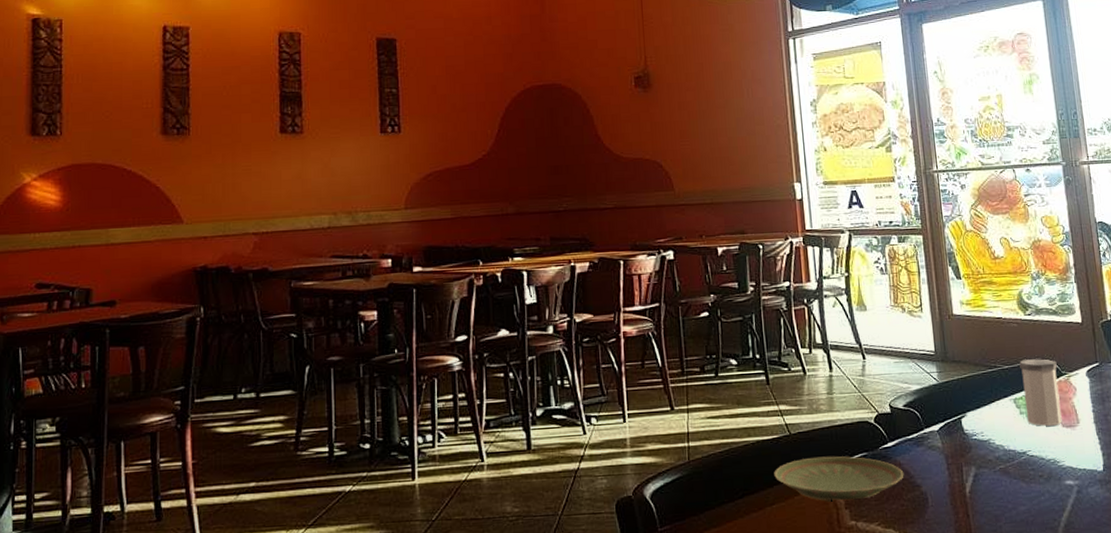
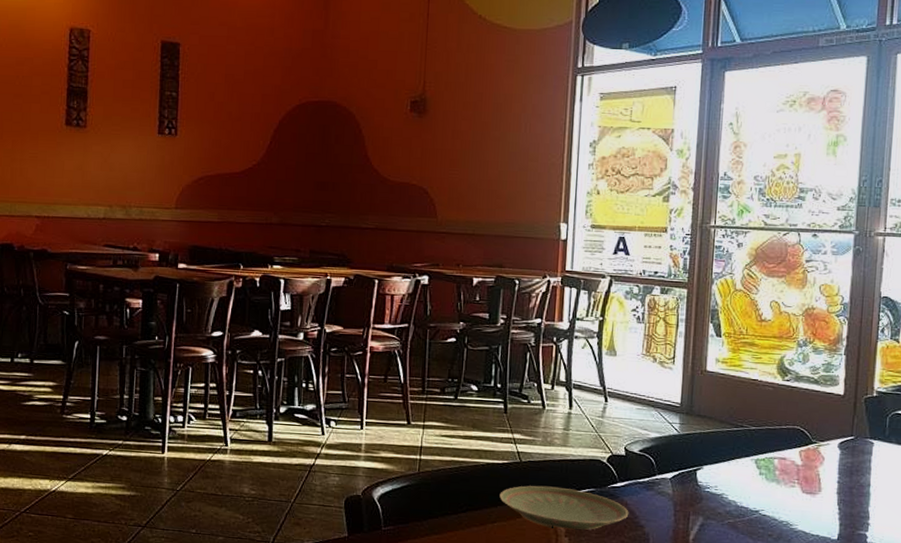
salt shaker: present [1019,359,1062,426] -> none [765,423,808,490]

